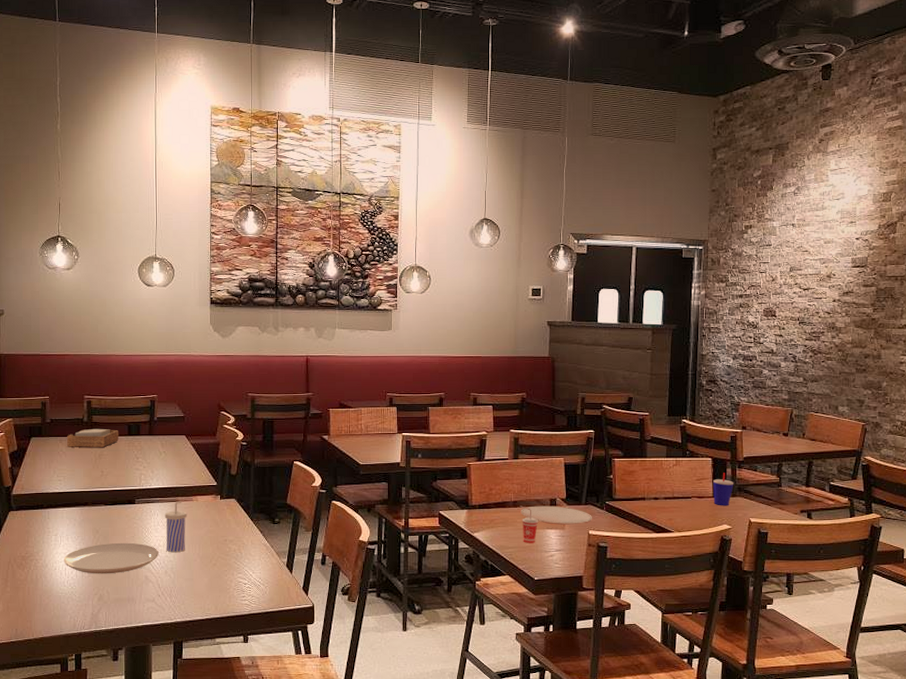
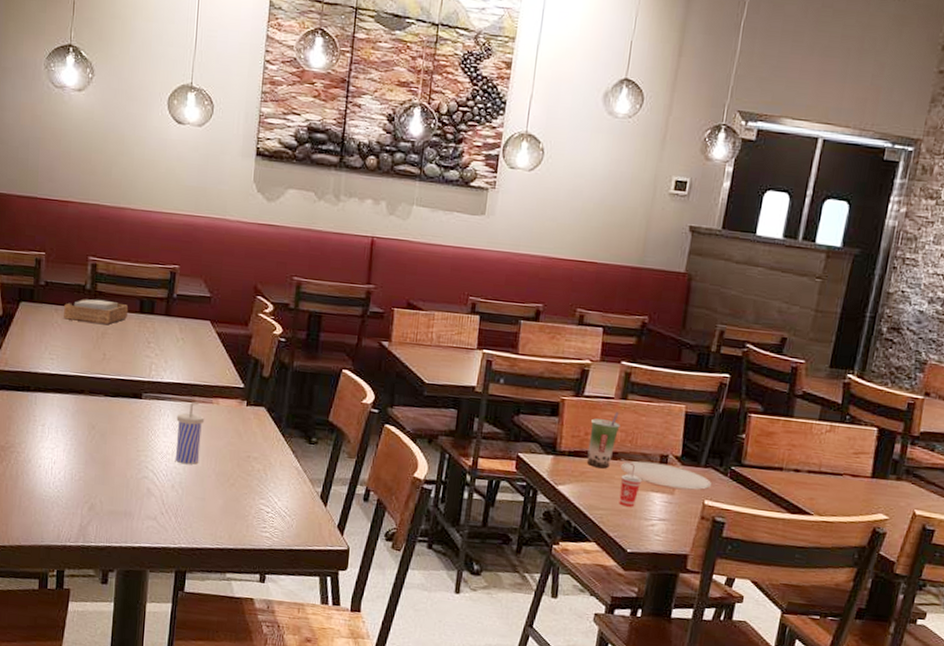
plate: present [63,542,160,574] -> none [50,443,167,481]
beverage cup: none [493,469,516,515] -> present [586,411,621,469]
beverage cup: present [713,473,734,506] -> none [871,448,902,491]

